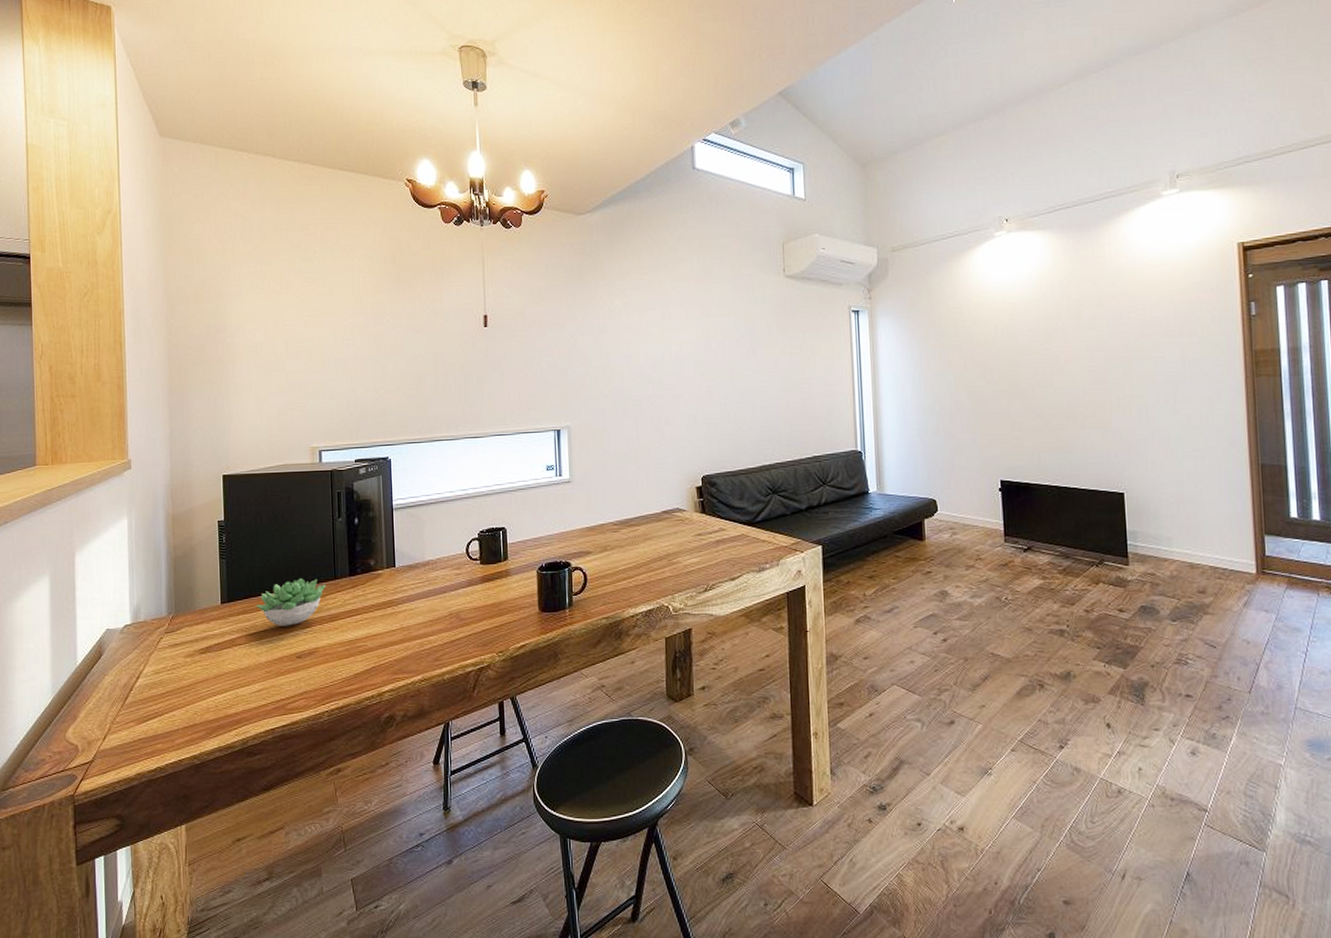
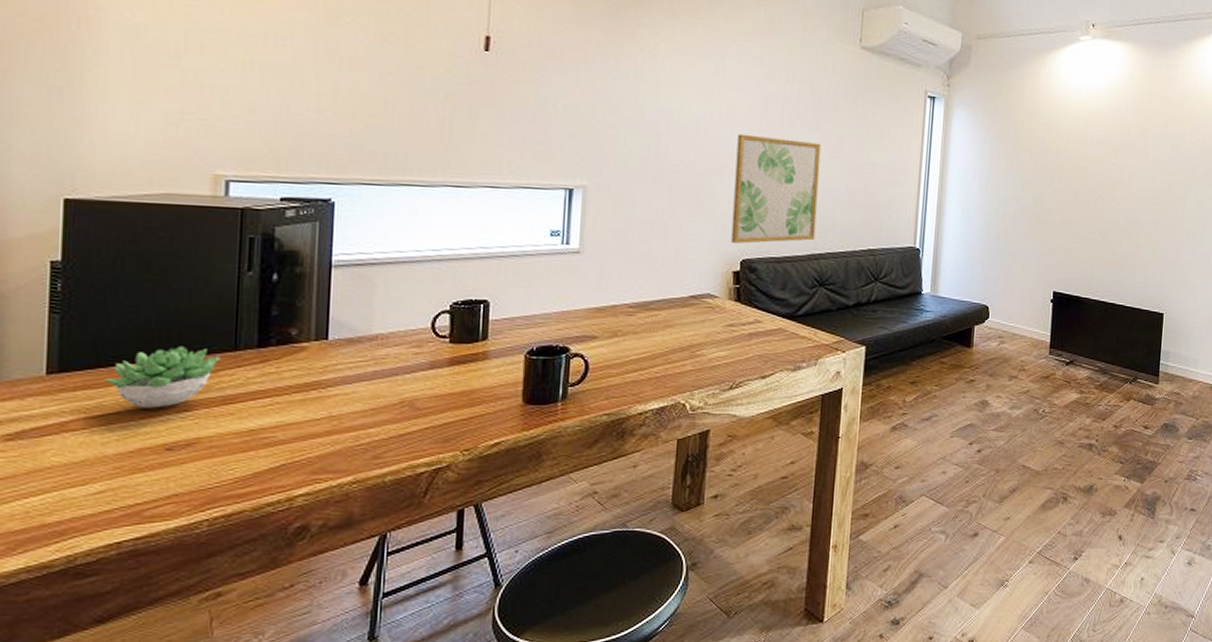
wall art: none [687,366,764,462] -> present [731,133,822,244]

